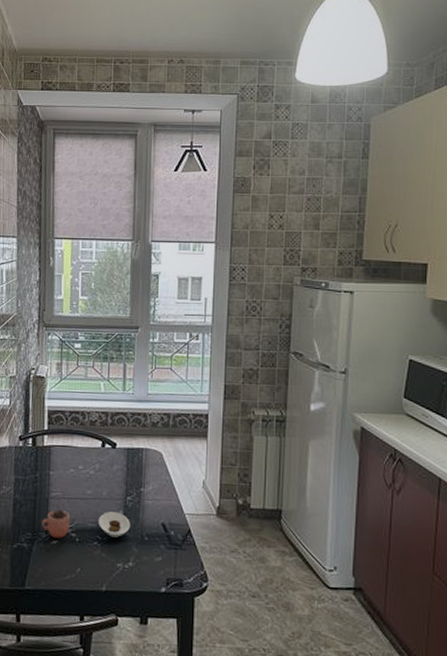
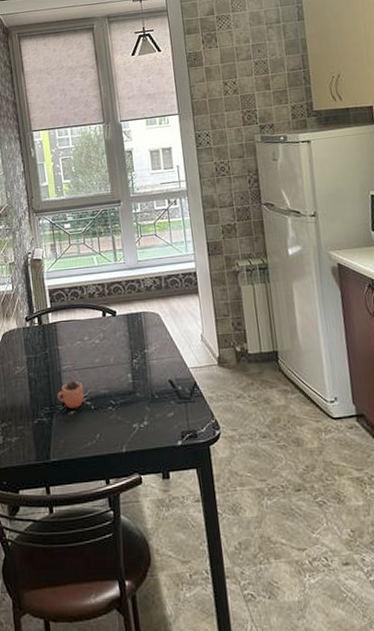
saucer: present [99,512,130,538] -> none [110,376,140,400]

